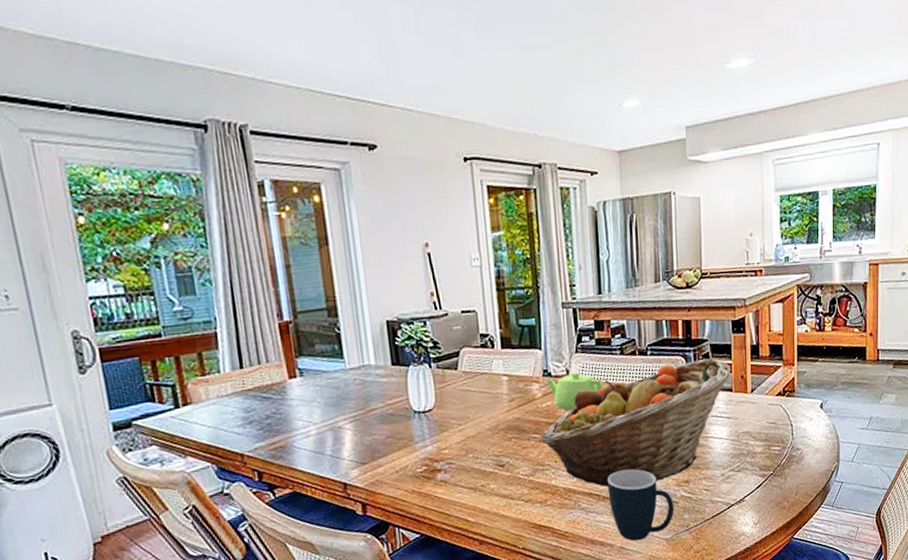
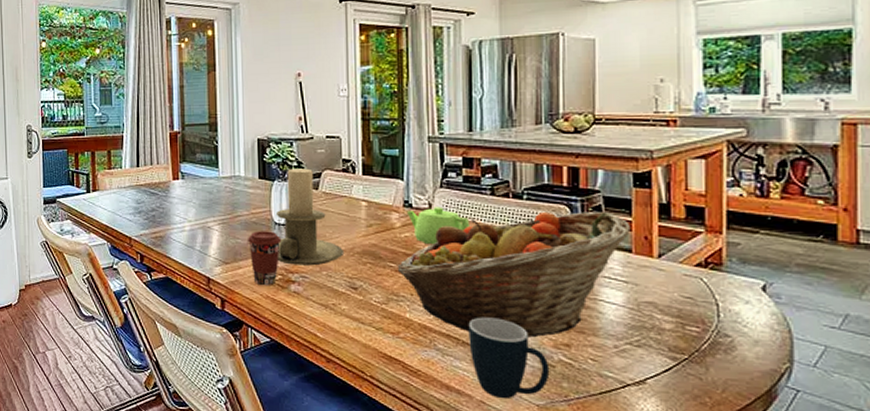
coffee cup: none [385,421,423,481] -> present [248,231,282,286]
candle holder: none [415,348,490,453] -> present [277,168,345,266]

